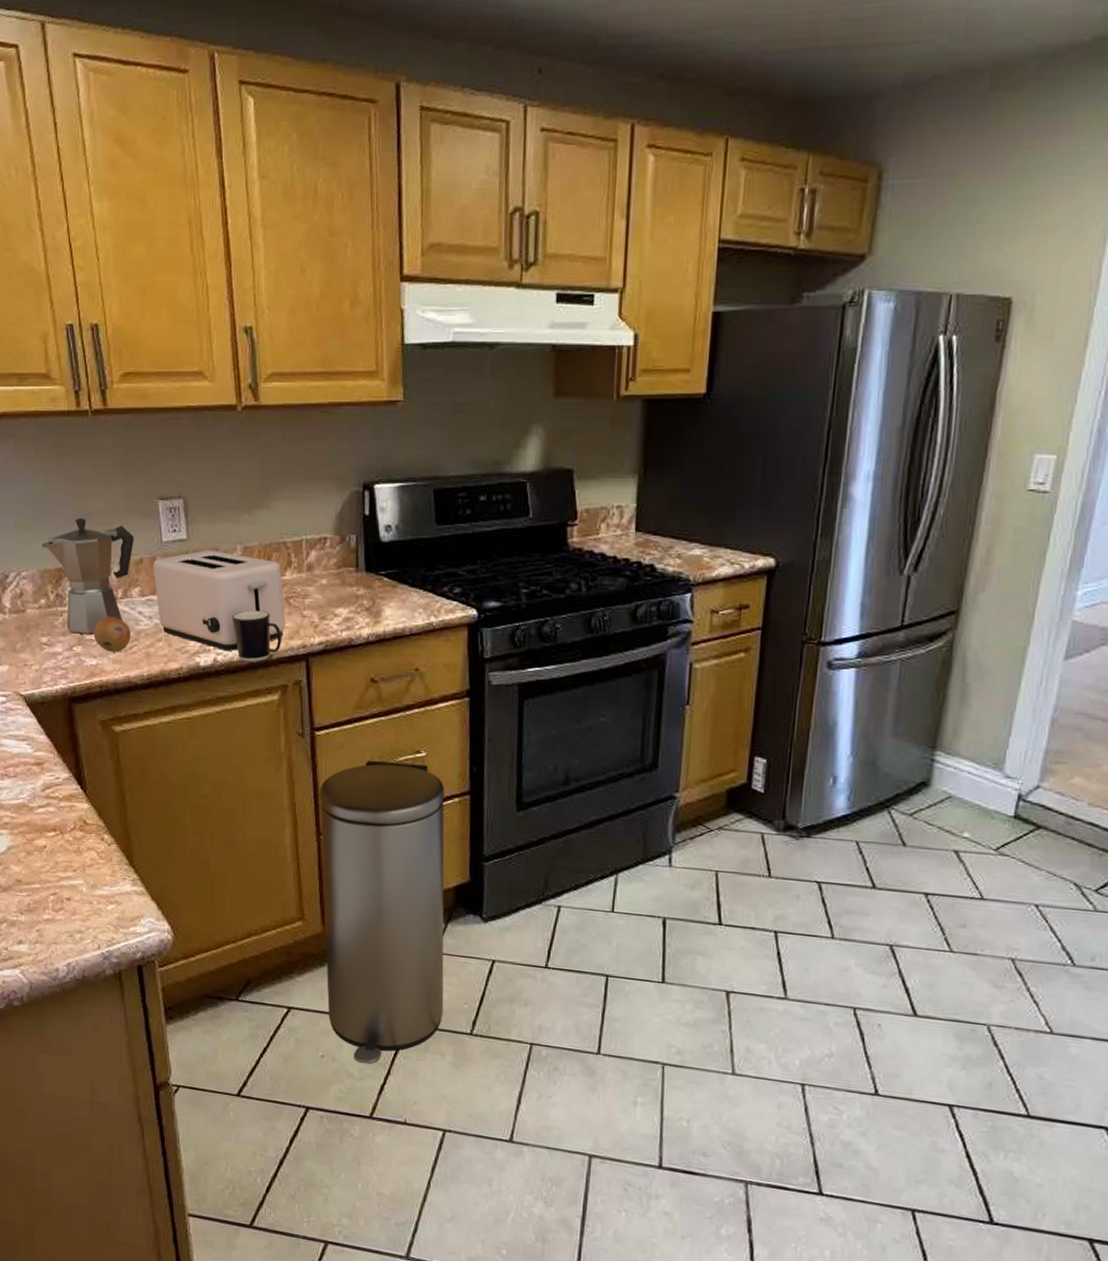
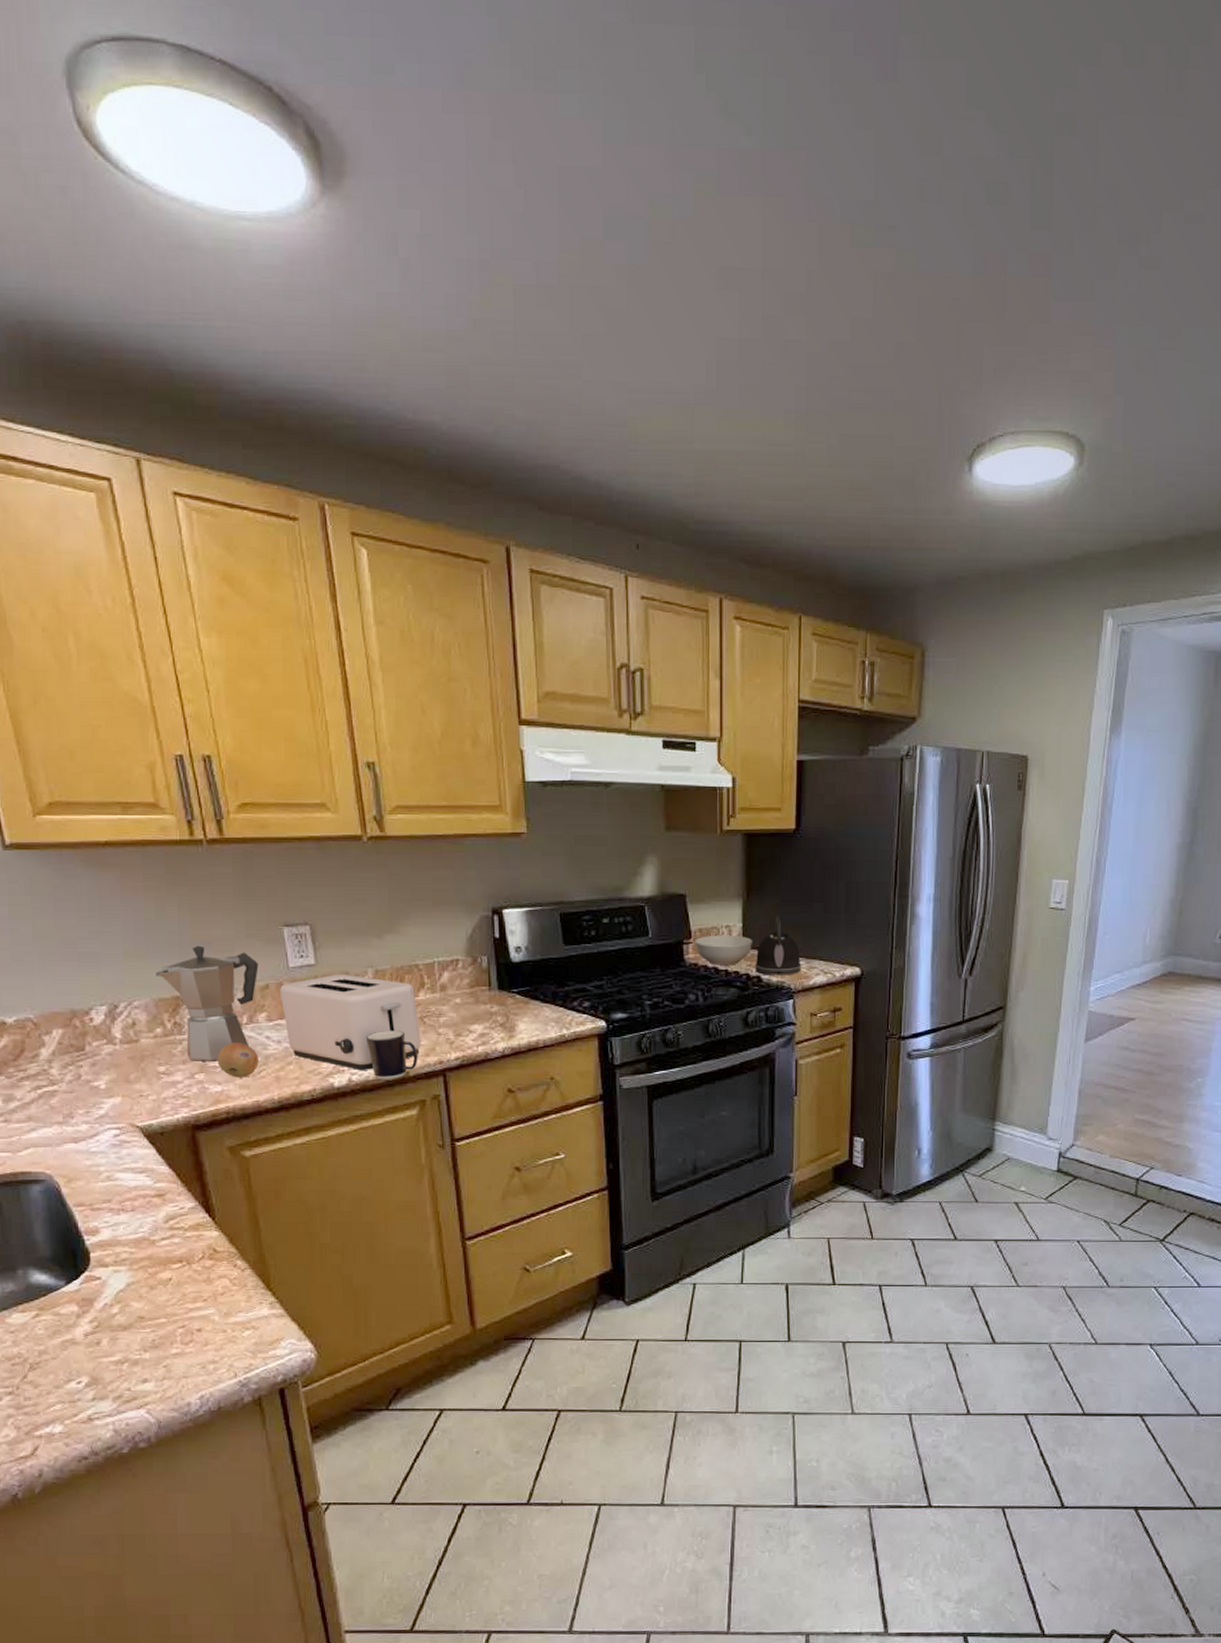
pedal bin: present [319,761,445,1065] -> none [462,1166,593,1454]
bowl: none [580,516,648,552] -> present [694,934,753,965]
kettle: none [648,494,704,565] -> present [755,915,802,975]

